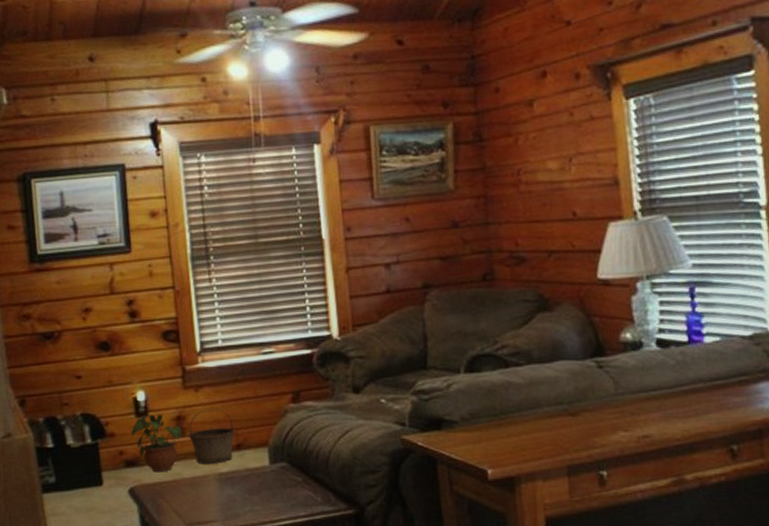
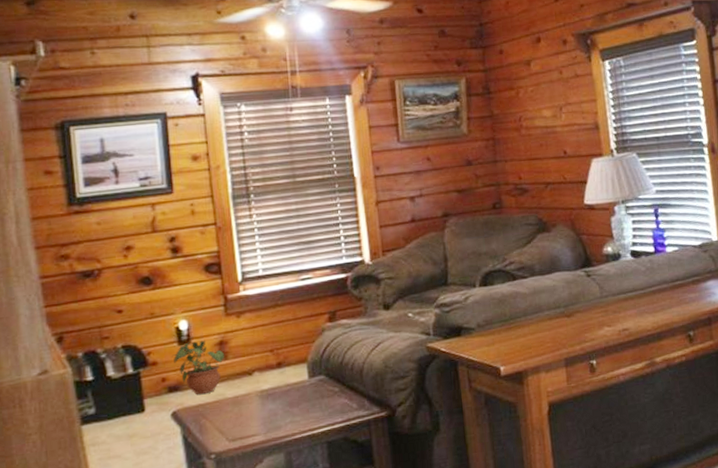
basket: present [188,408,235,463] -> none [230,331,276,383]

